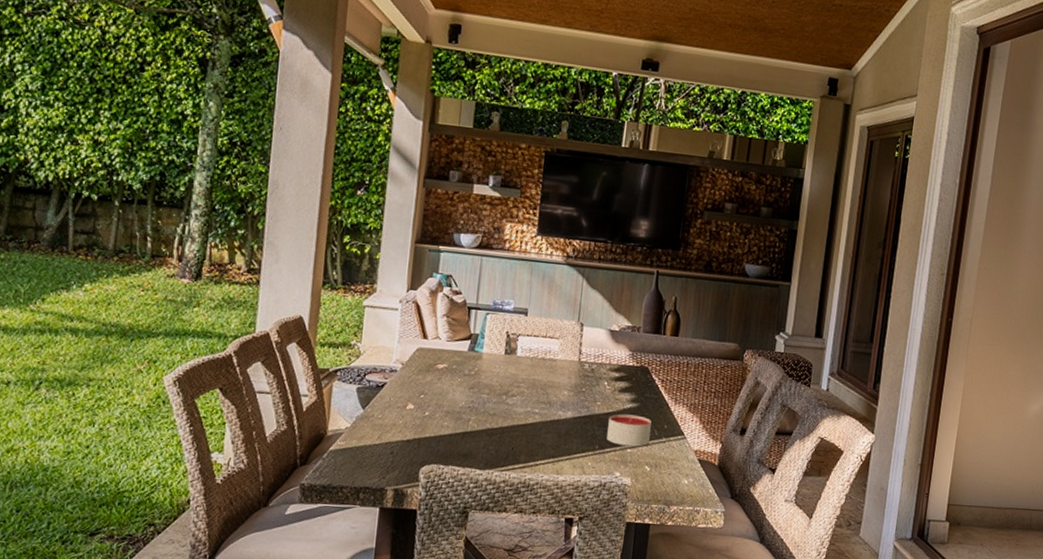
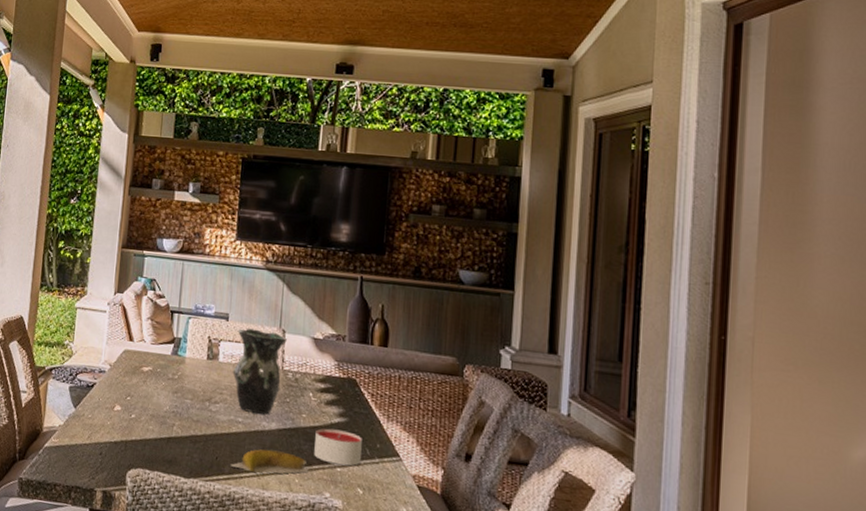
banana: none [526,437,601,461] -> present [230,449,309,475]
vase: none [530,322,585,405] -> present [232,328,287,415]

